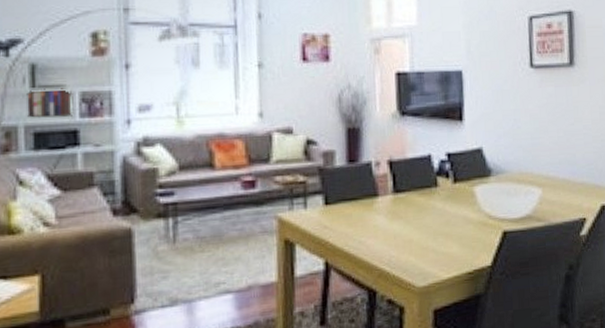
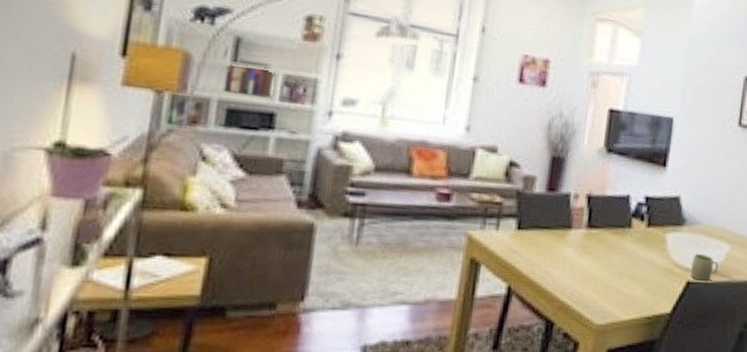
mug: none [505,202,533,230] -> present [690,254,718,282]

